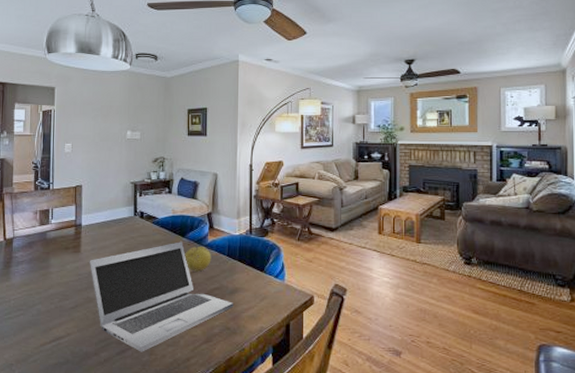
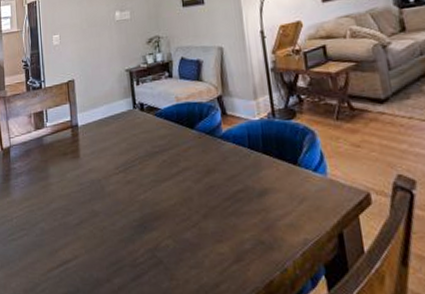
laptop: present [89,242,234,352] -> none [90,135,266,277]
fruit: present [185,247,211,272] -> none [196,139,230,171]

